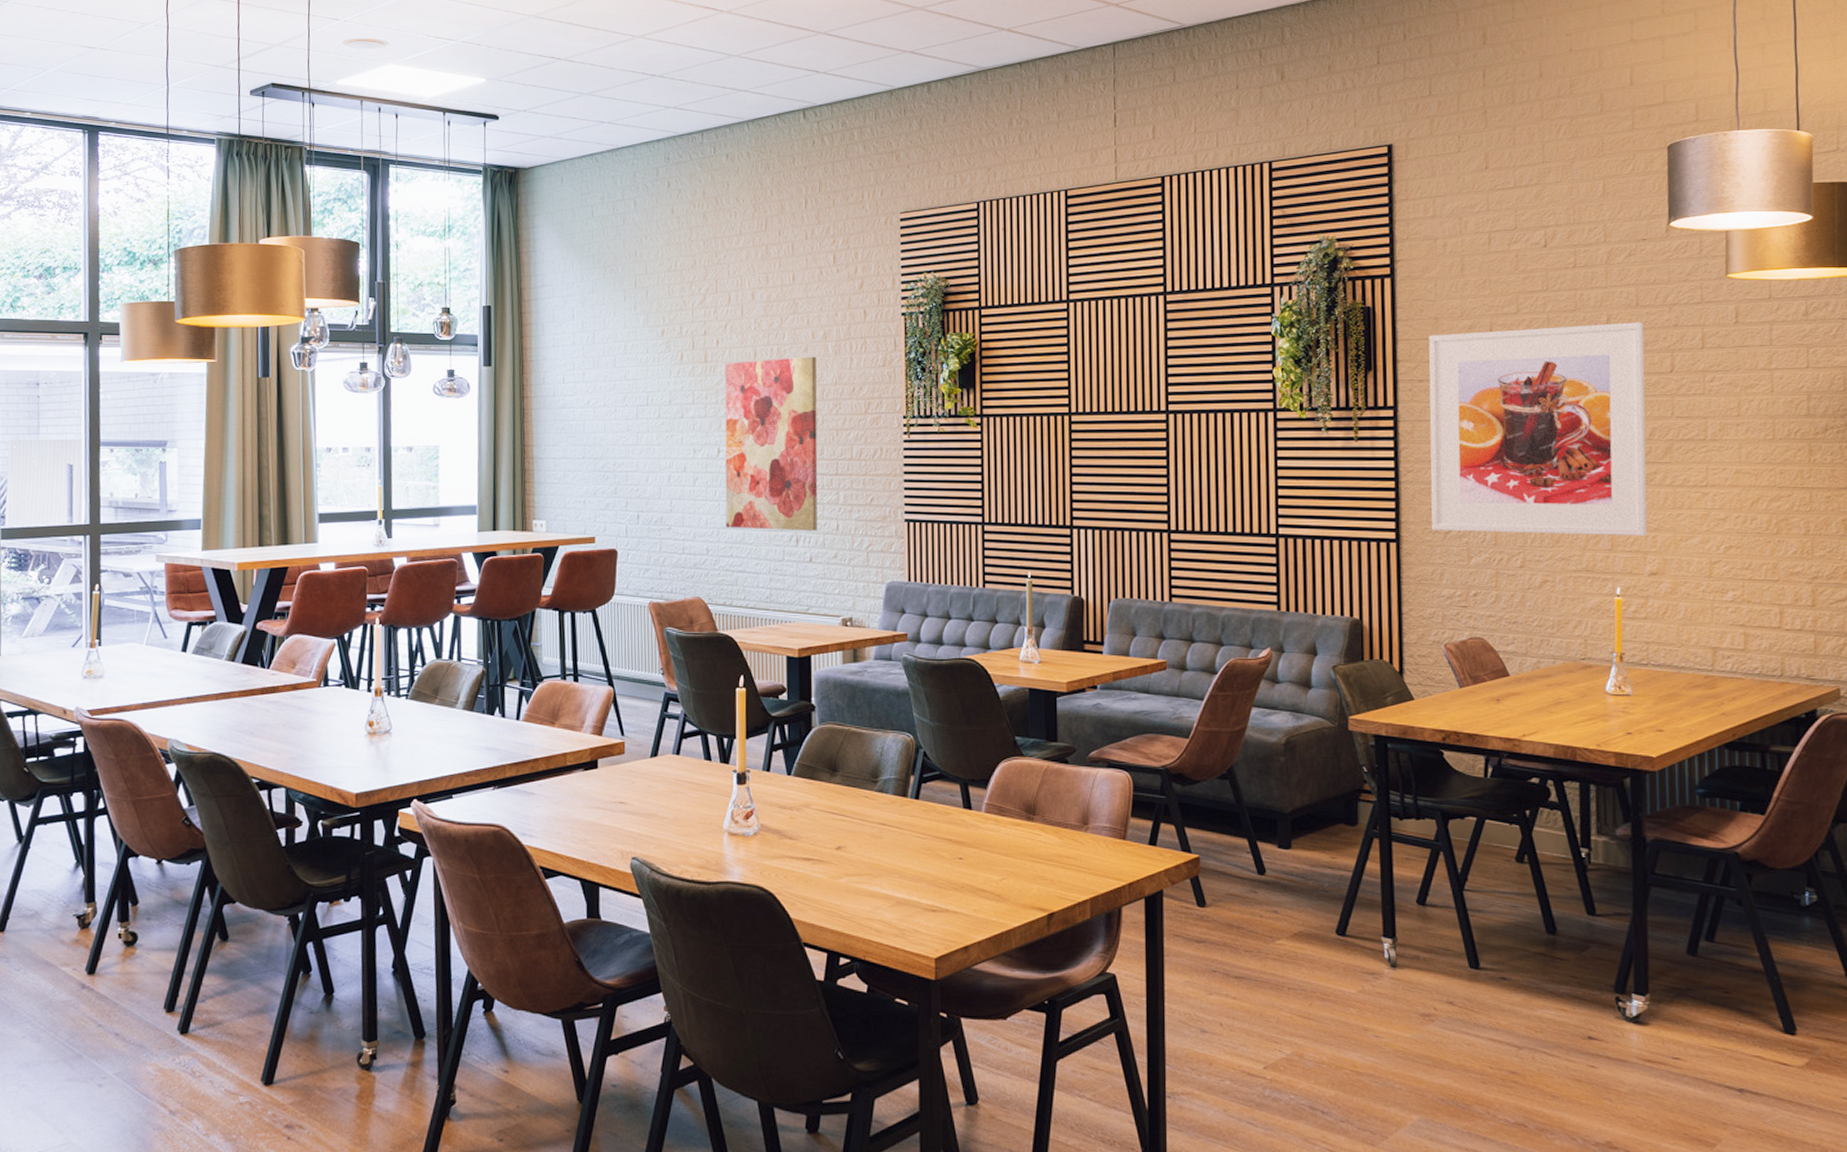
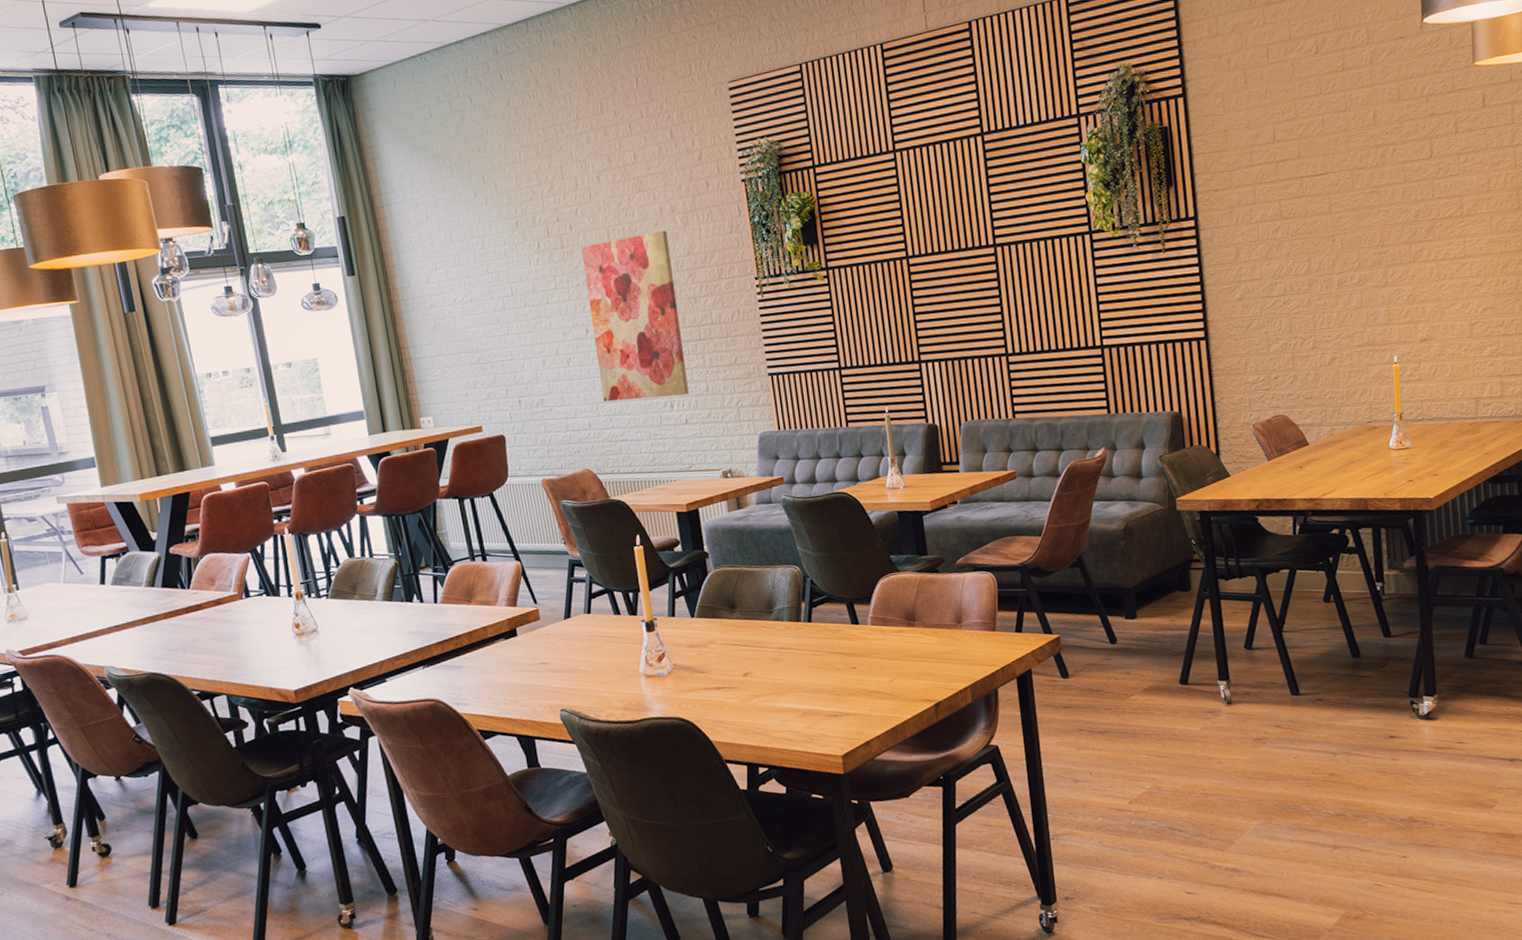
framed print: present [1429,322,1648,537] -> none [1220,115,1417,325]

